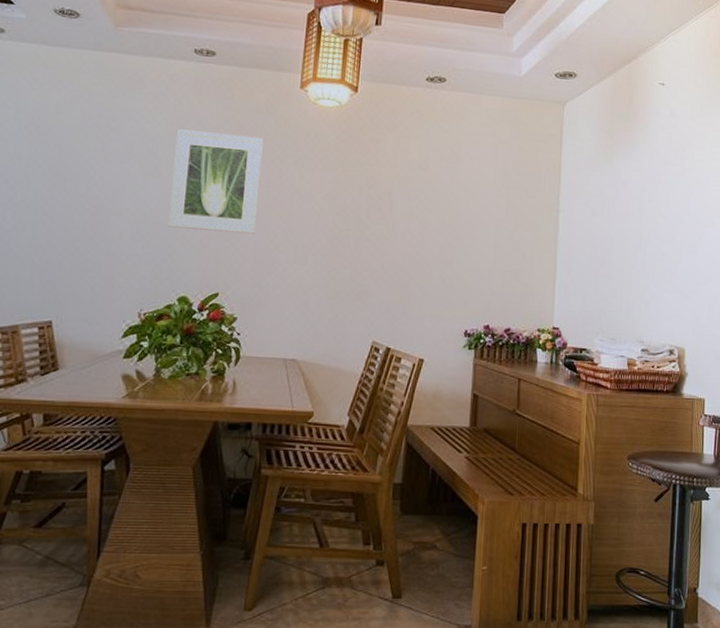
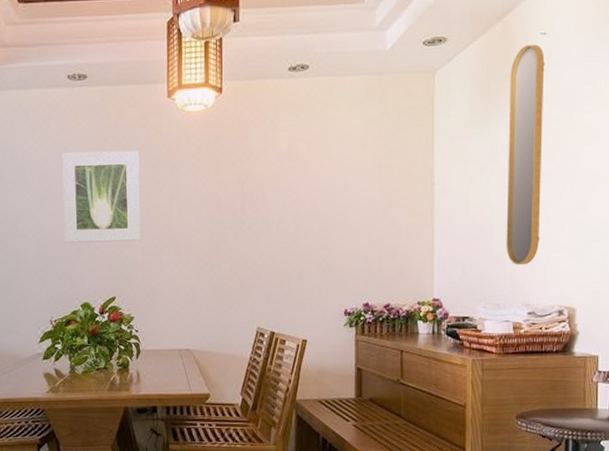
home mirror: none [623,91,663,301] -> present [506,44,545,266]

